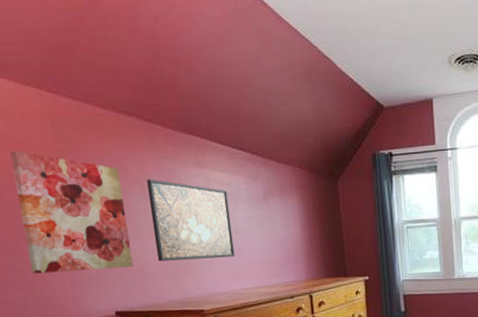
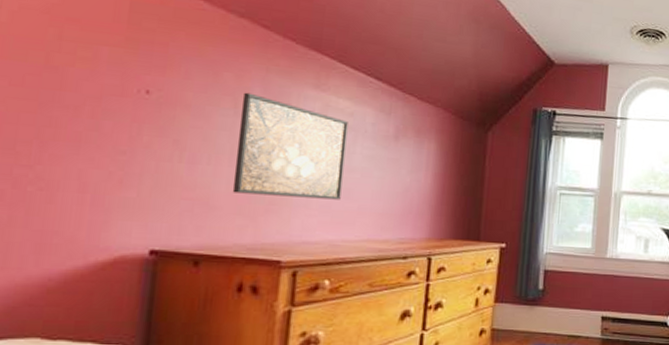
wall art: present [10,151,133,274] -> none [36,28,208,195]

